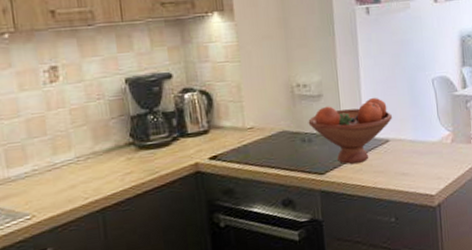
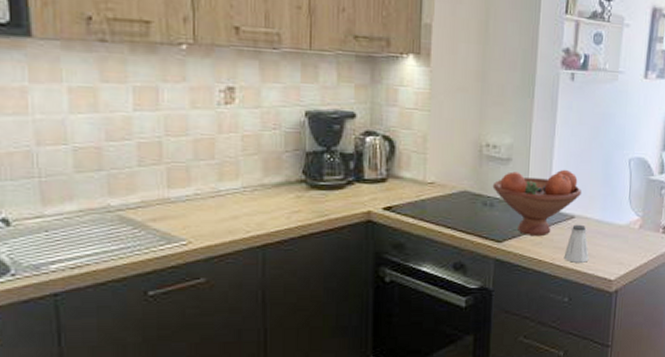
saltshaker: none [384,146,409,184] -> present [563,224,589,263]

